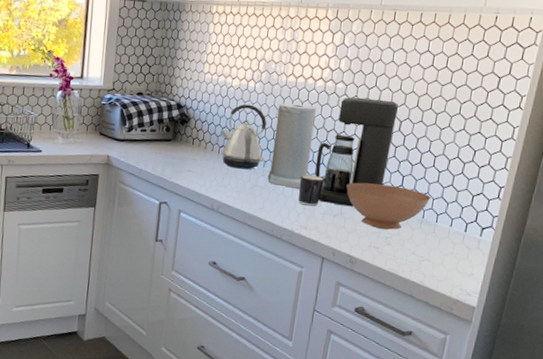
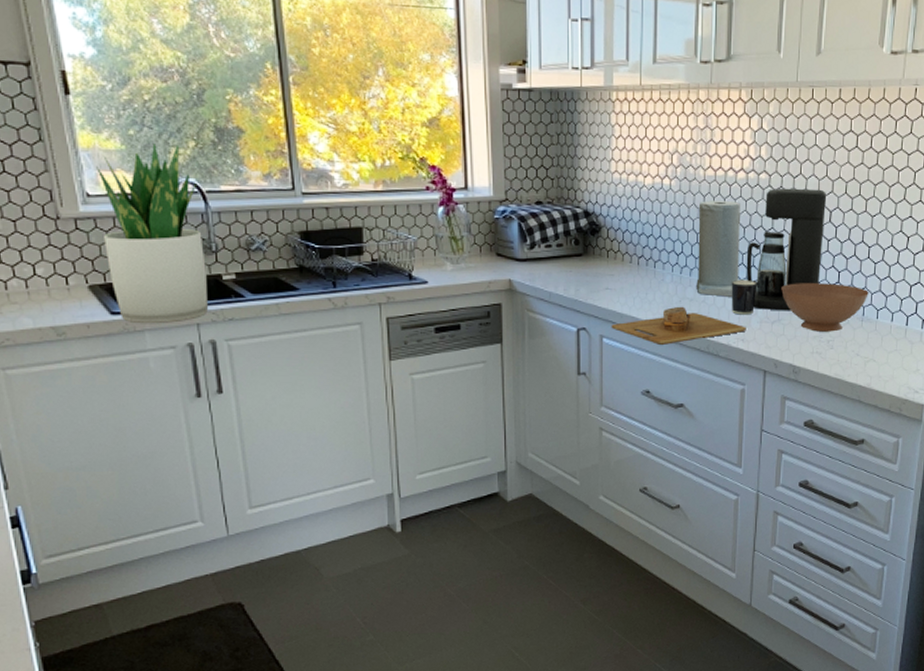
cutting board: none [189,192,310,225] -> present [611,306,746,346]
kettle: present [221,104,267,170] -> none [638,205,691,281]

